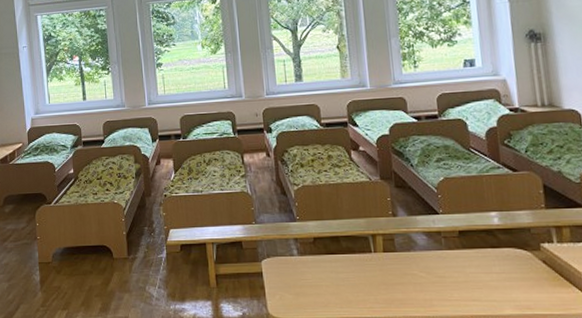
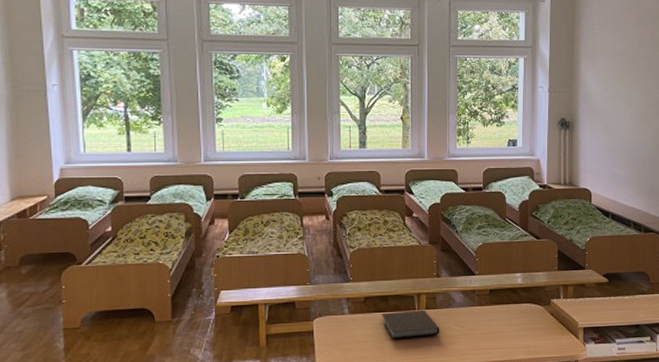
notebook: none [333,253,403,284] -> present [381,310,440,339]

